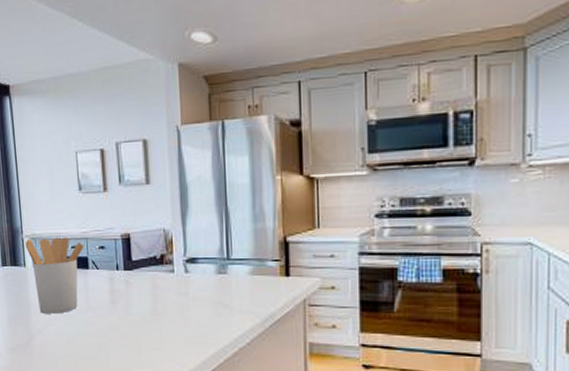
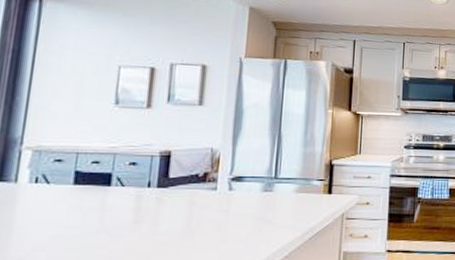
utensil holder: present [25,237,84,314] -> none [22,151,110,238]

